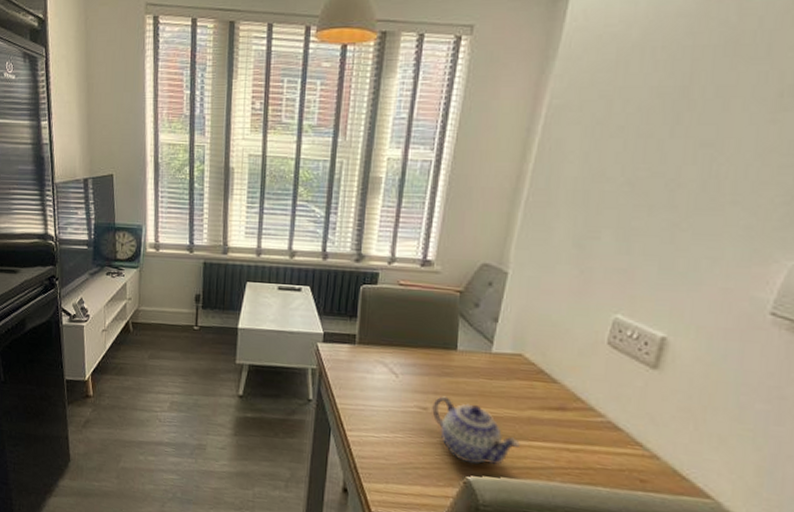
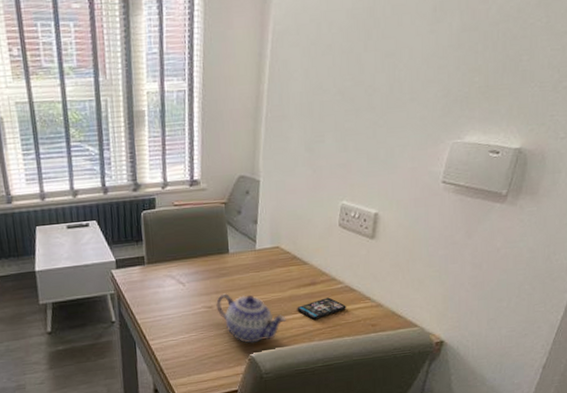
smartphone: none [536,430,606,455] -> present [297,297,346,320]

